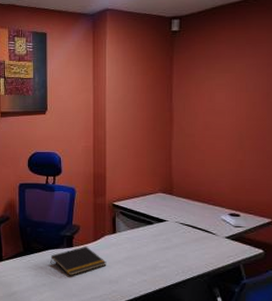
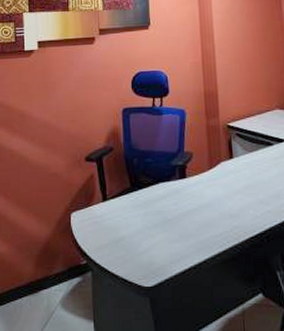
notepad: present [50,246,107,276] -> none [161,175,225,213]

